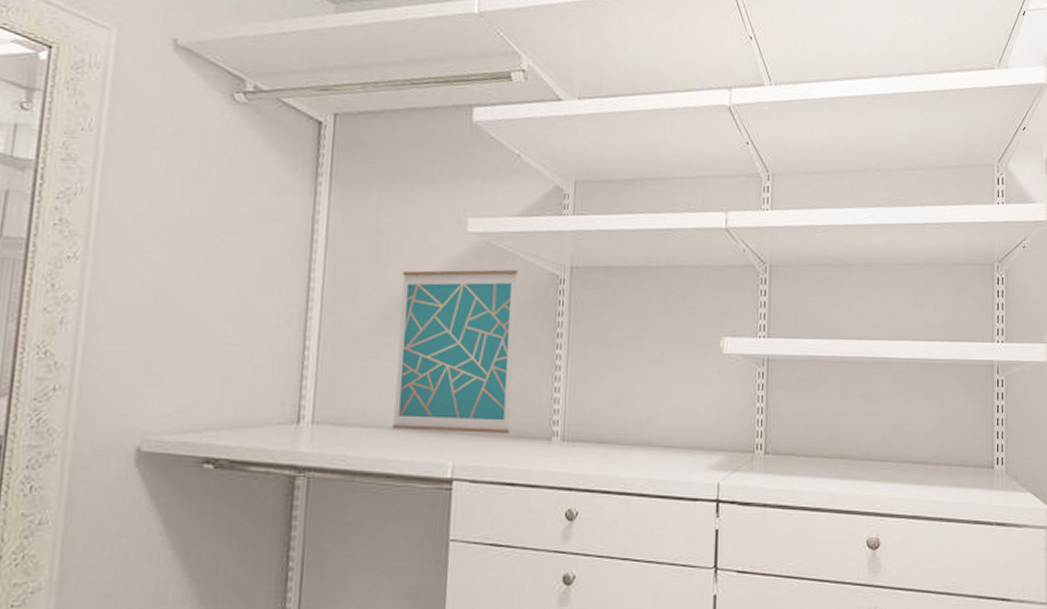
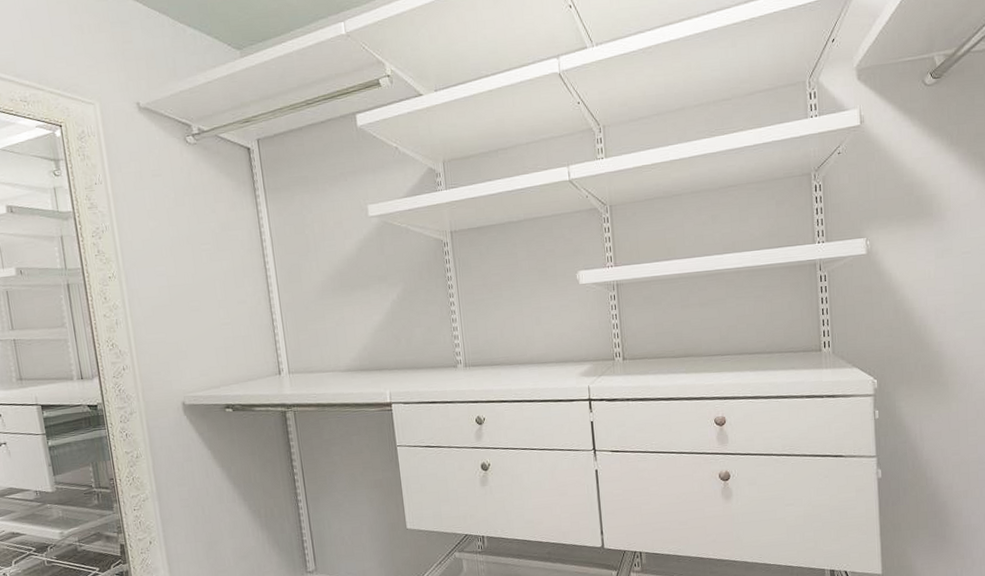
wall art: present [391,269,518,434] -> none [328,241,426,371]

